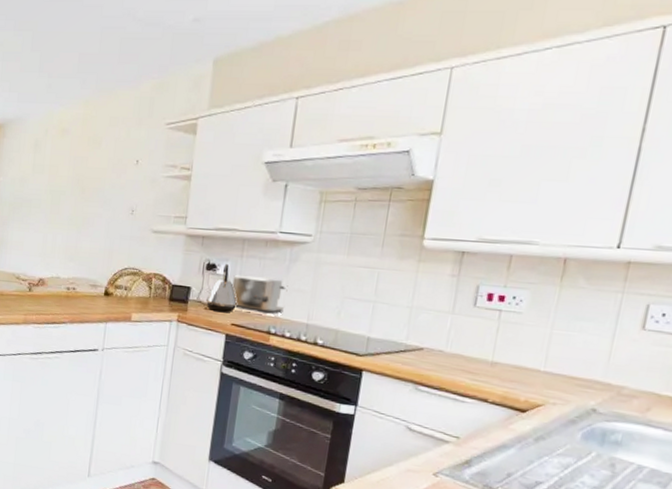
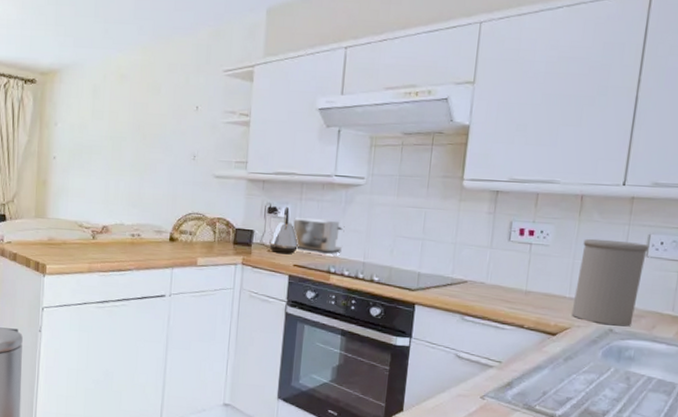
canister: none [545,306,647,407] -> present [571,238,649,327]

